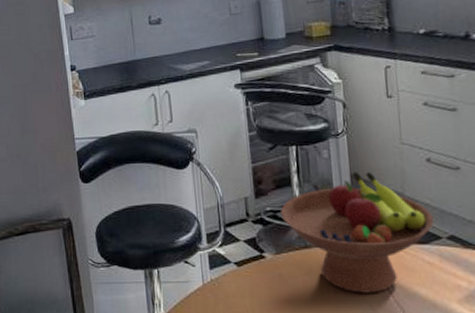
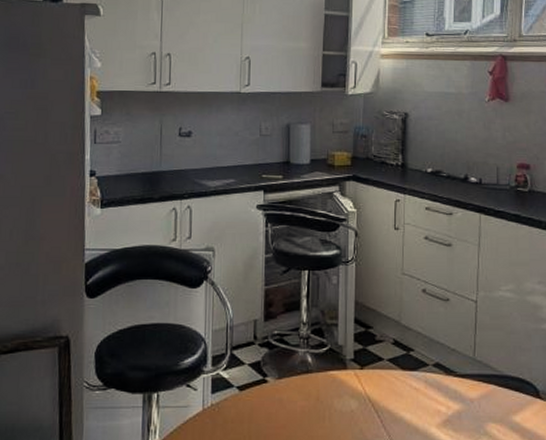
fruit bowl: present [281,171,435,293] -> none [287,299,424,418]

